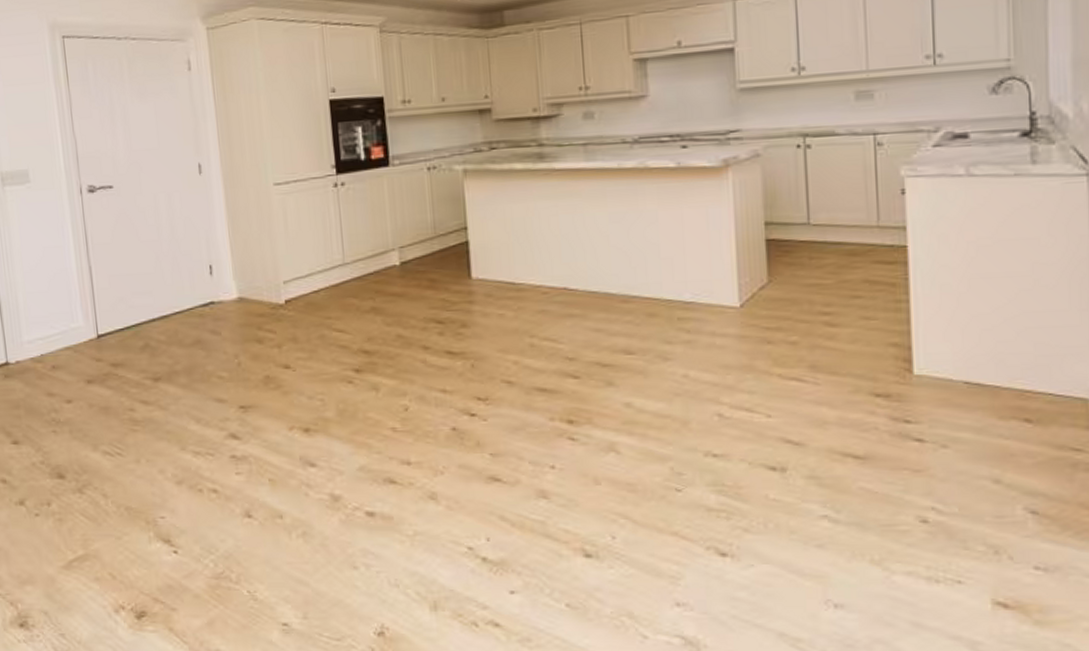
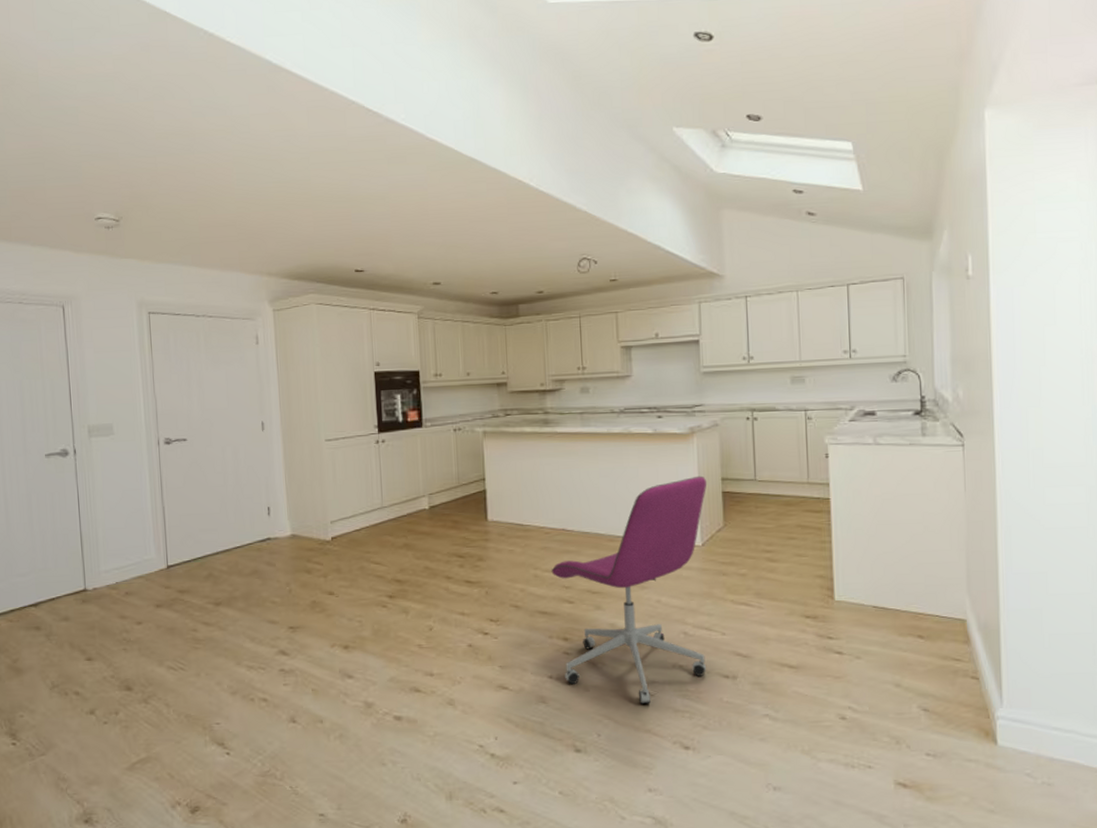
office chair: none [551,219,748,502] -> present [551,475,707,705]

